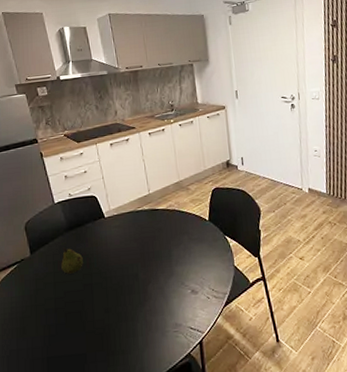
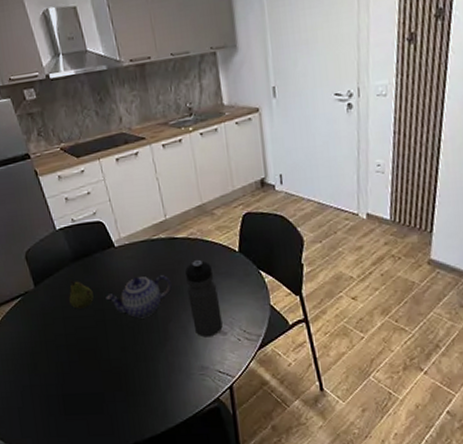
teapot: none [94,242,152,282] -> present [106,275,172,319]
water bottle: none [164,227,195,297] -> present [185,259,223,337]

